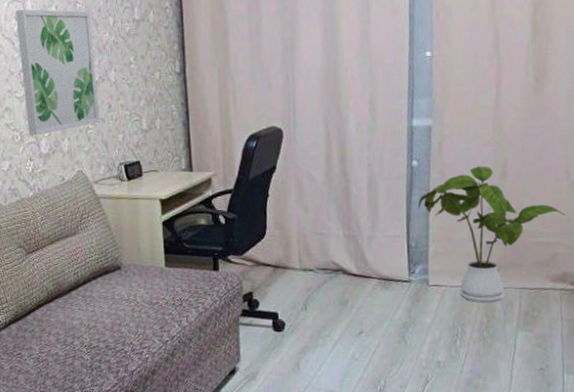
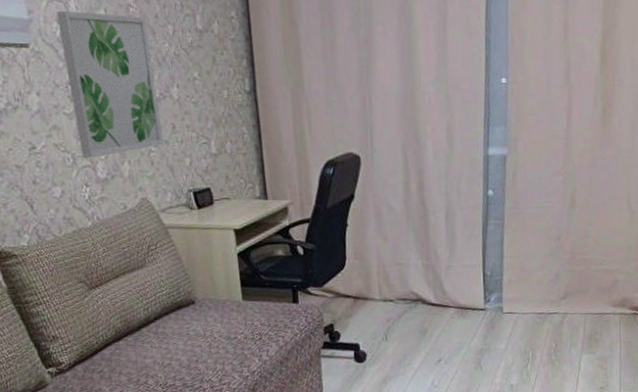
house plant: present [418,166,566,303] -> none [493,196,626,329]

